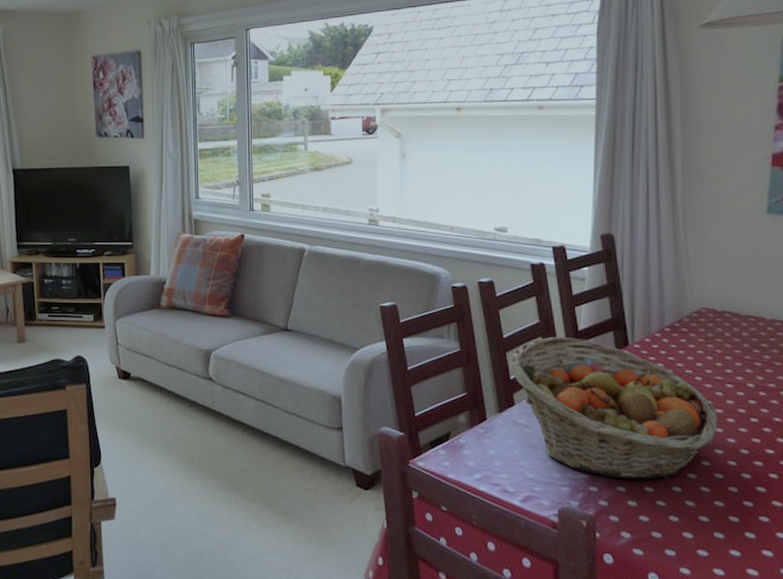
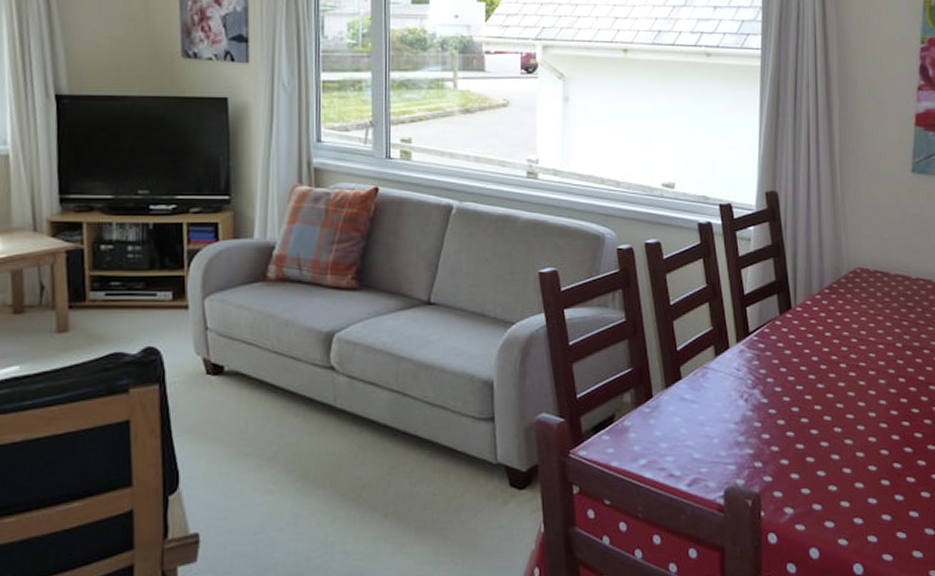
fruit basket: present [509,336,718,480] -> none [676,301,871,451]

